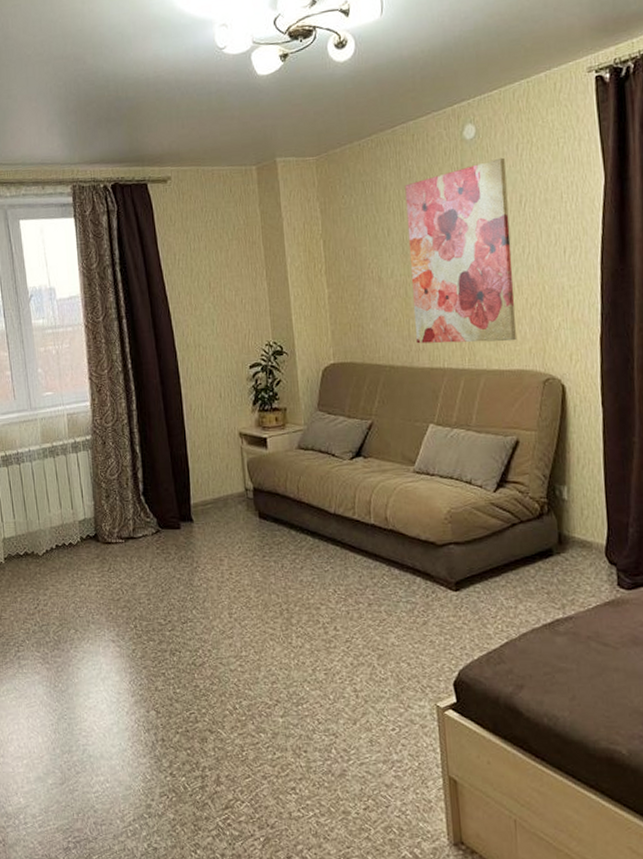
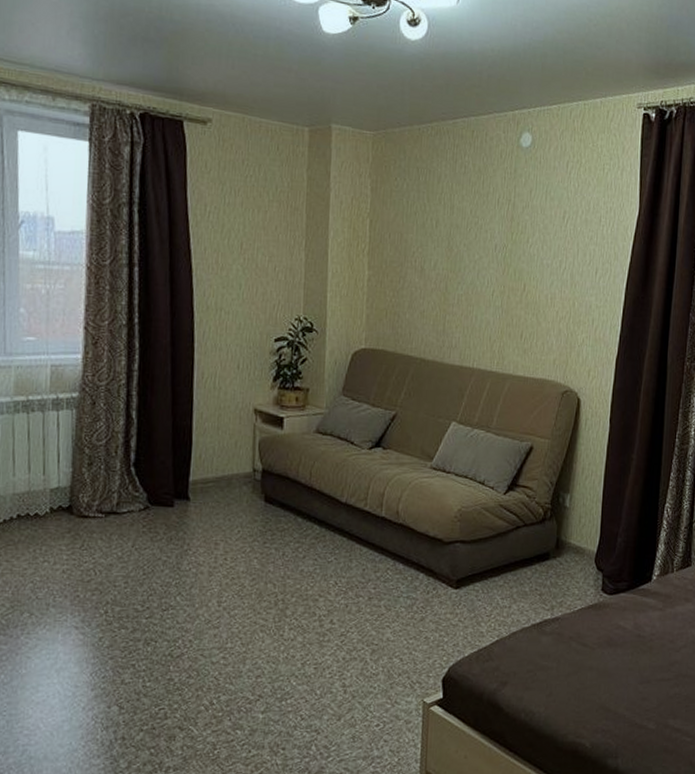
wall art: present [405,157,516,344] -> none [449,171,555,351]

